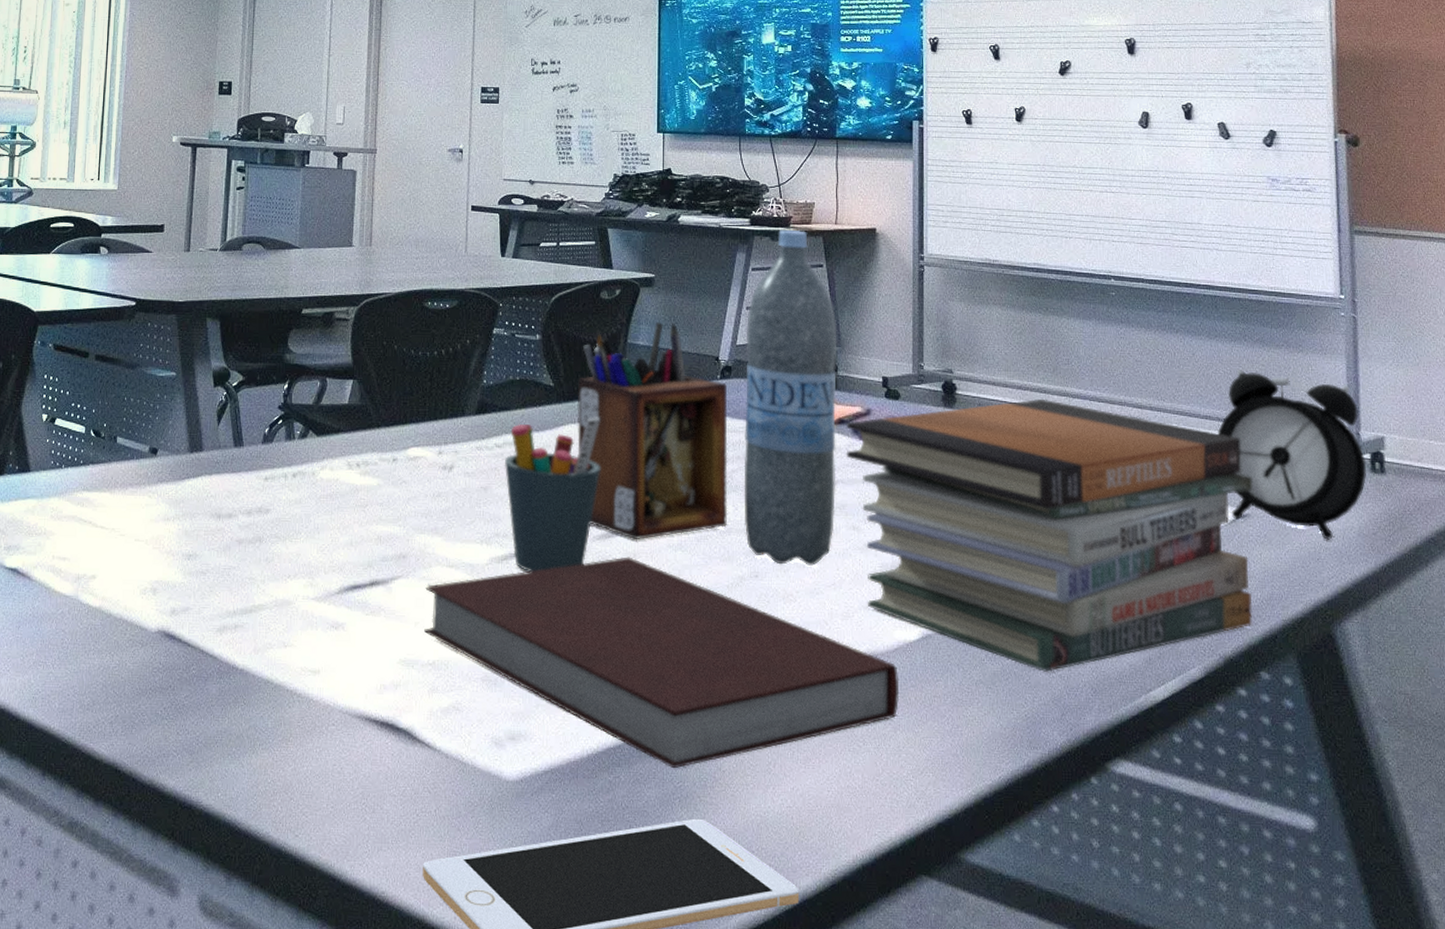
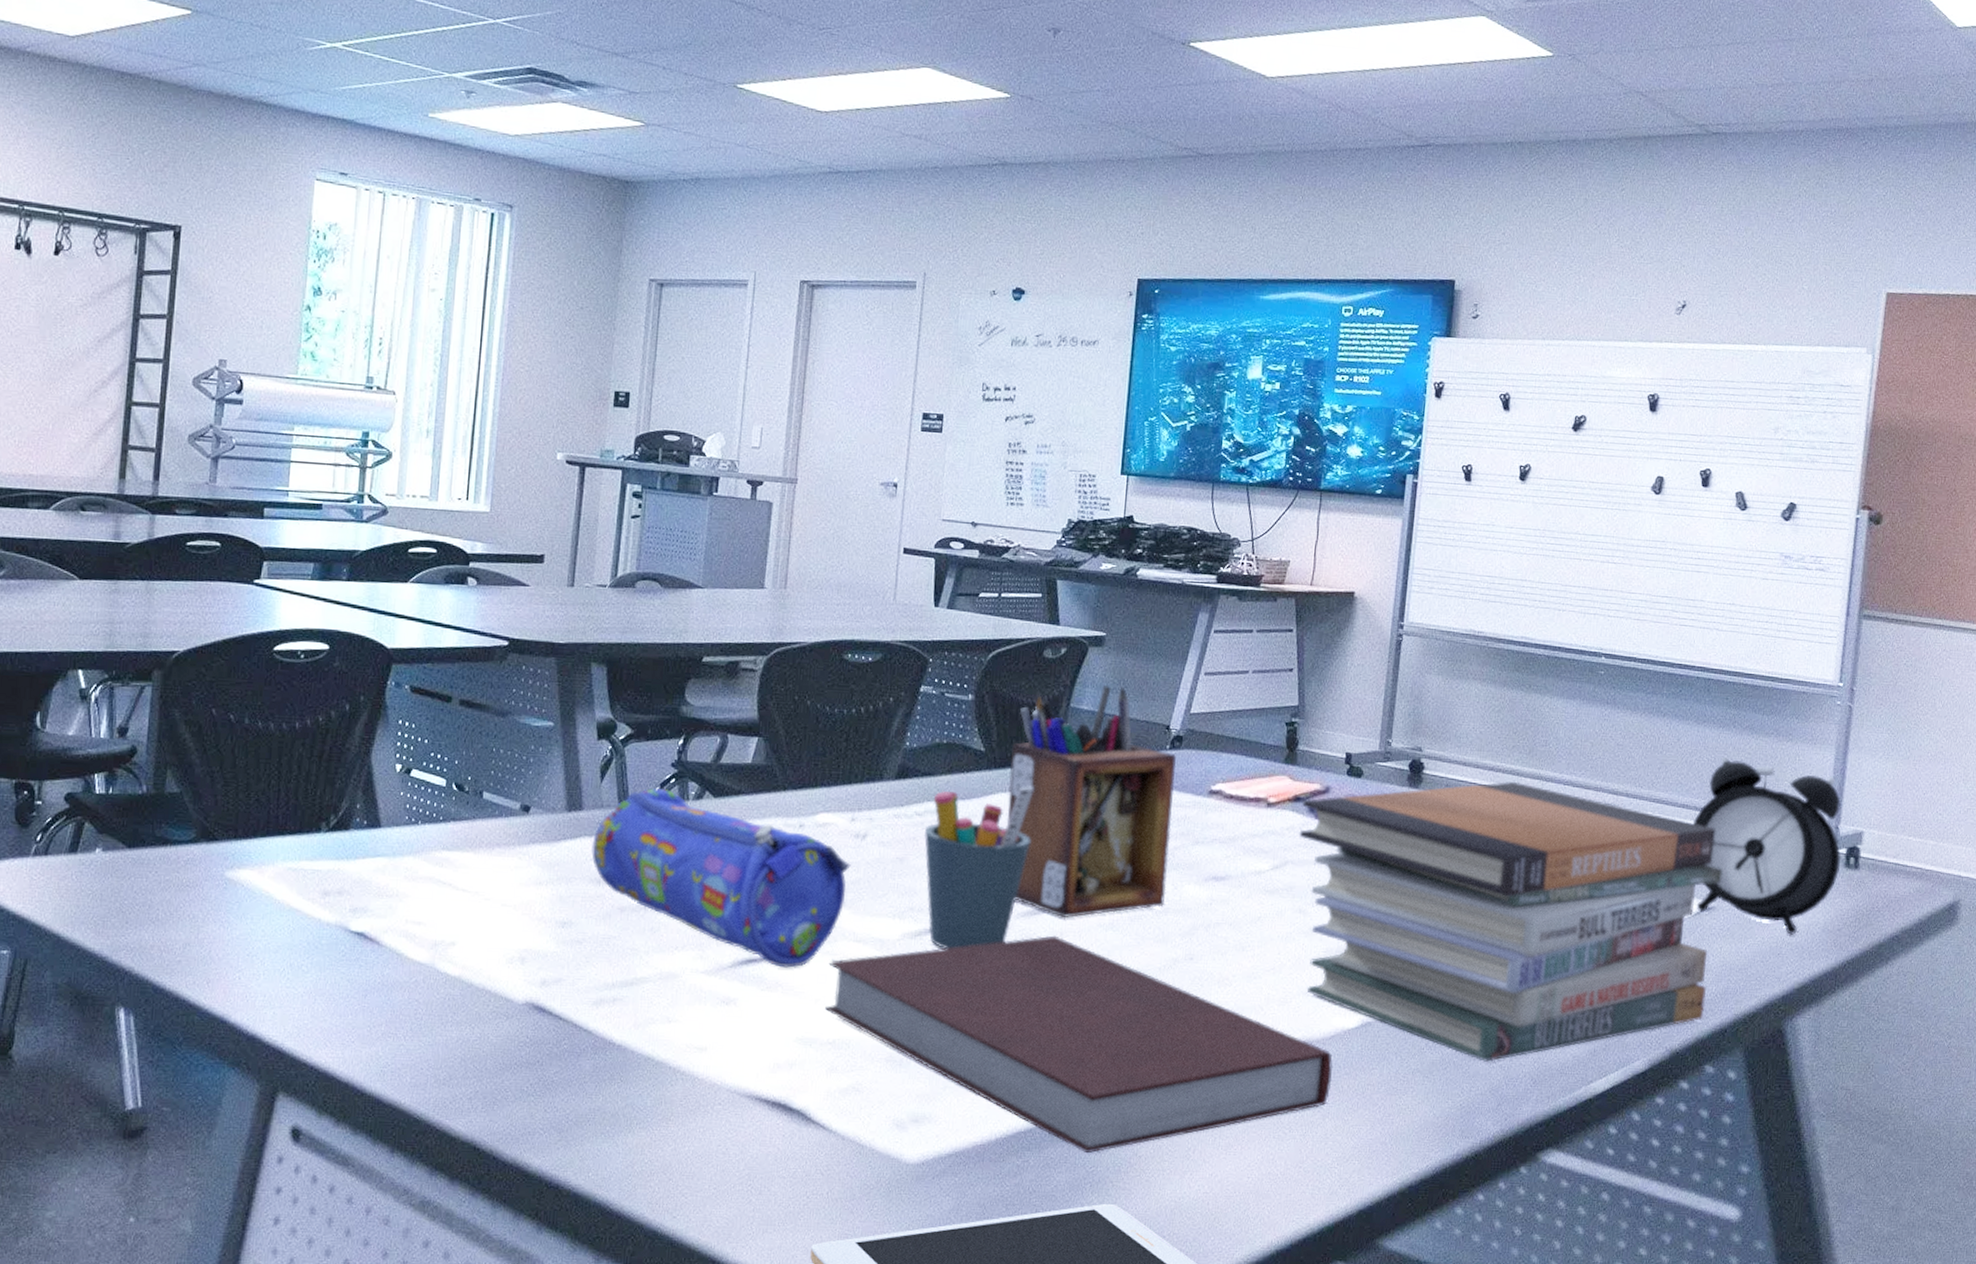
pencil case: none [212,428,440,593] -> present [591,788,851,968]
water bottle: present [744,229,837,566] -> none [1183,589,1302,949]

